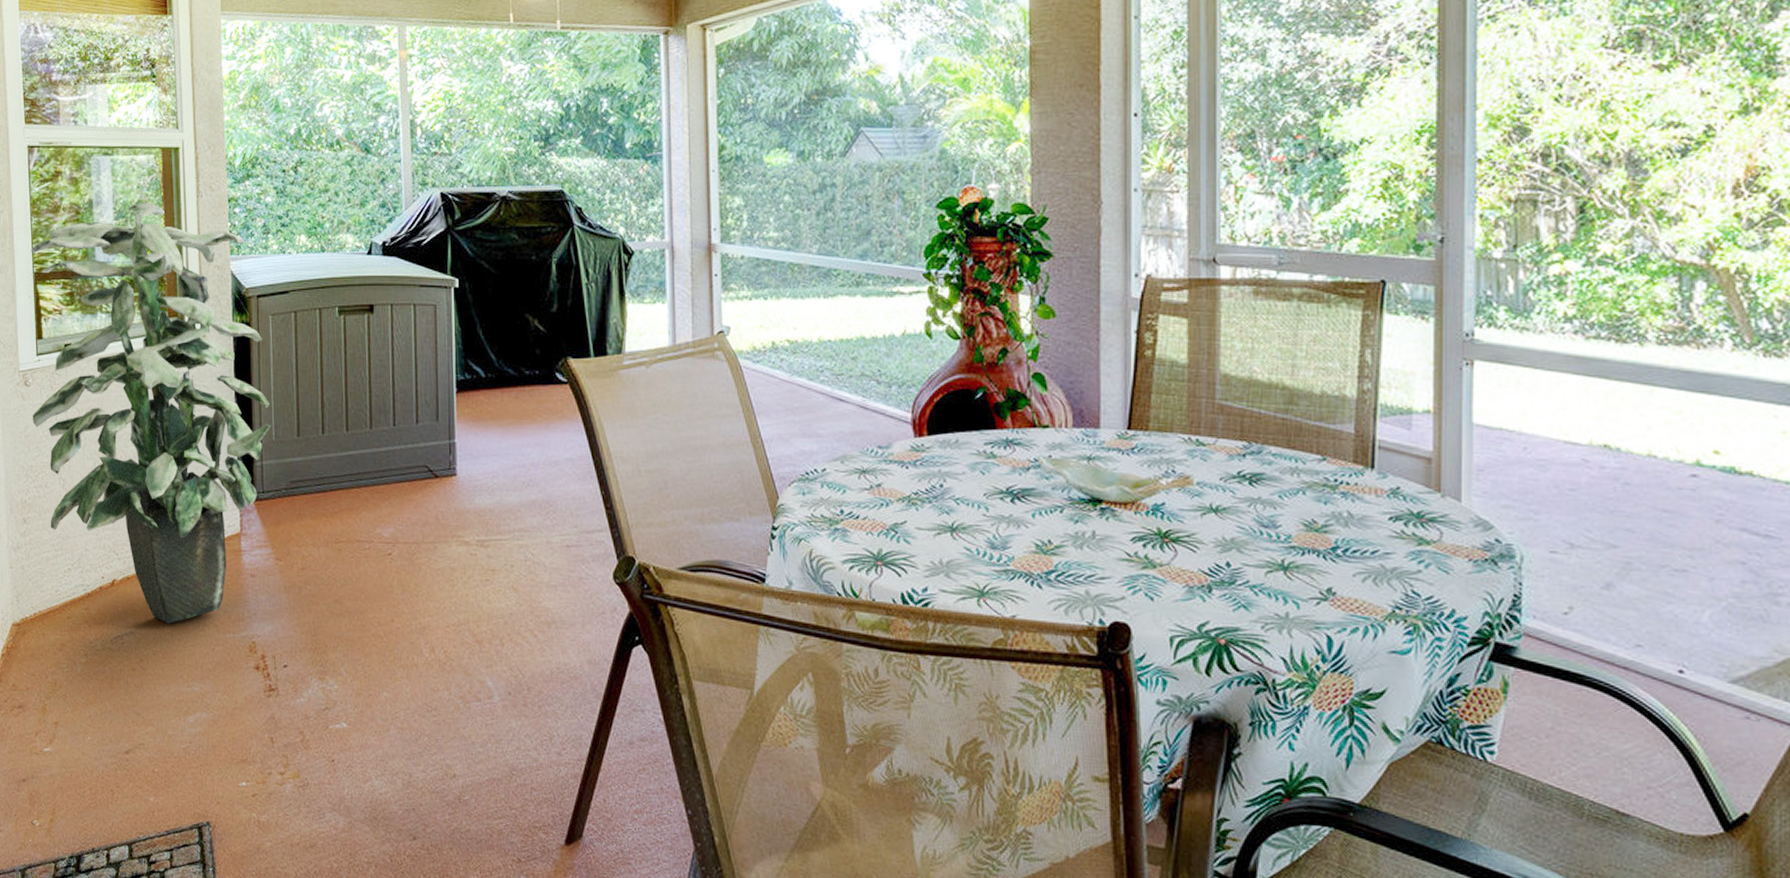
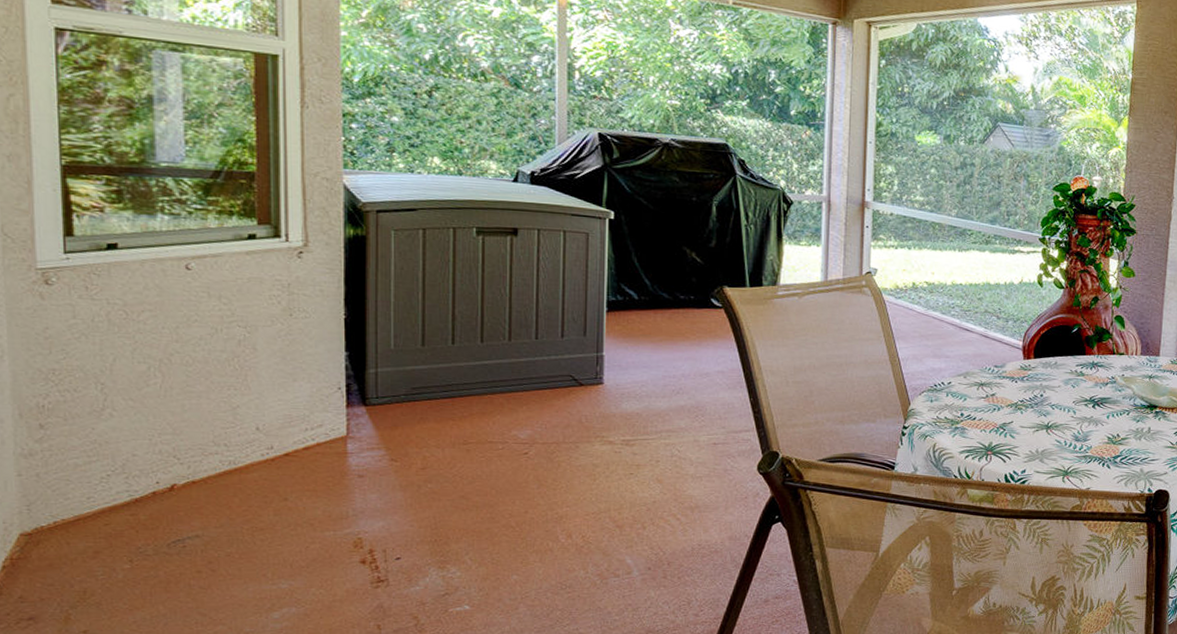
indoor plant: present [31,202,272,624] -> none [56,105,390,525]

